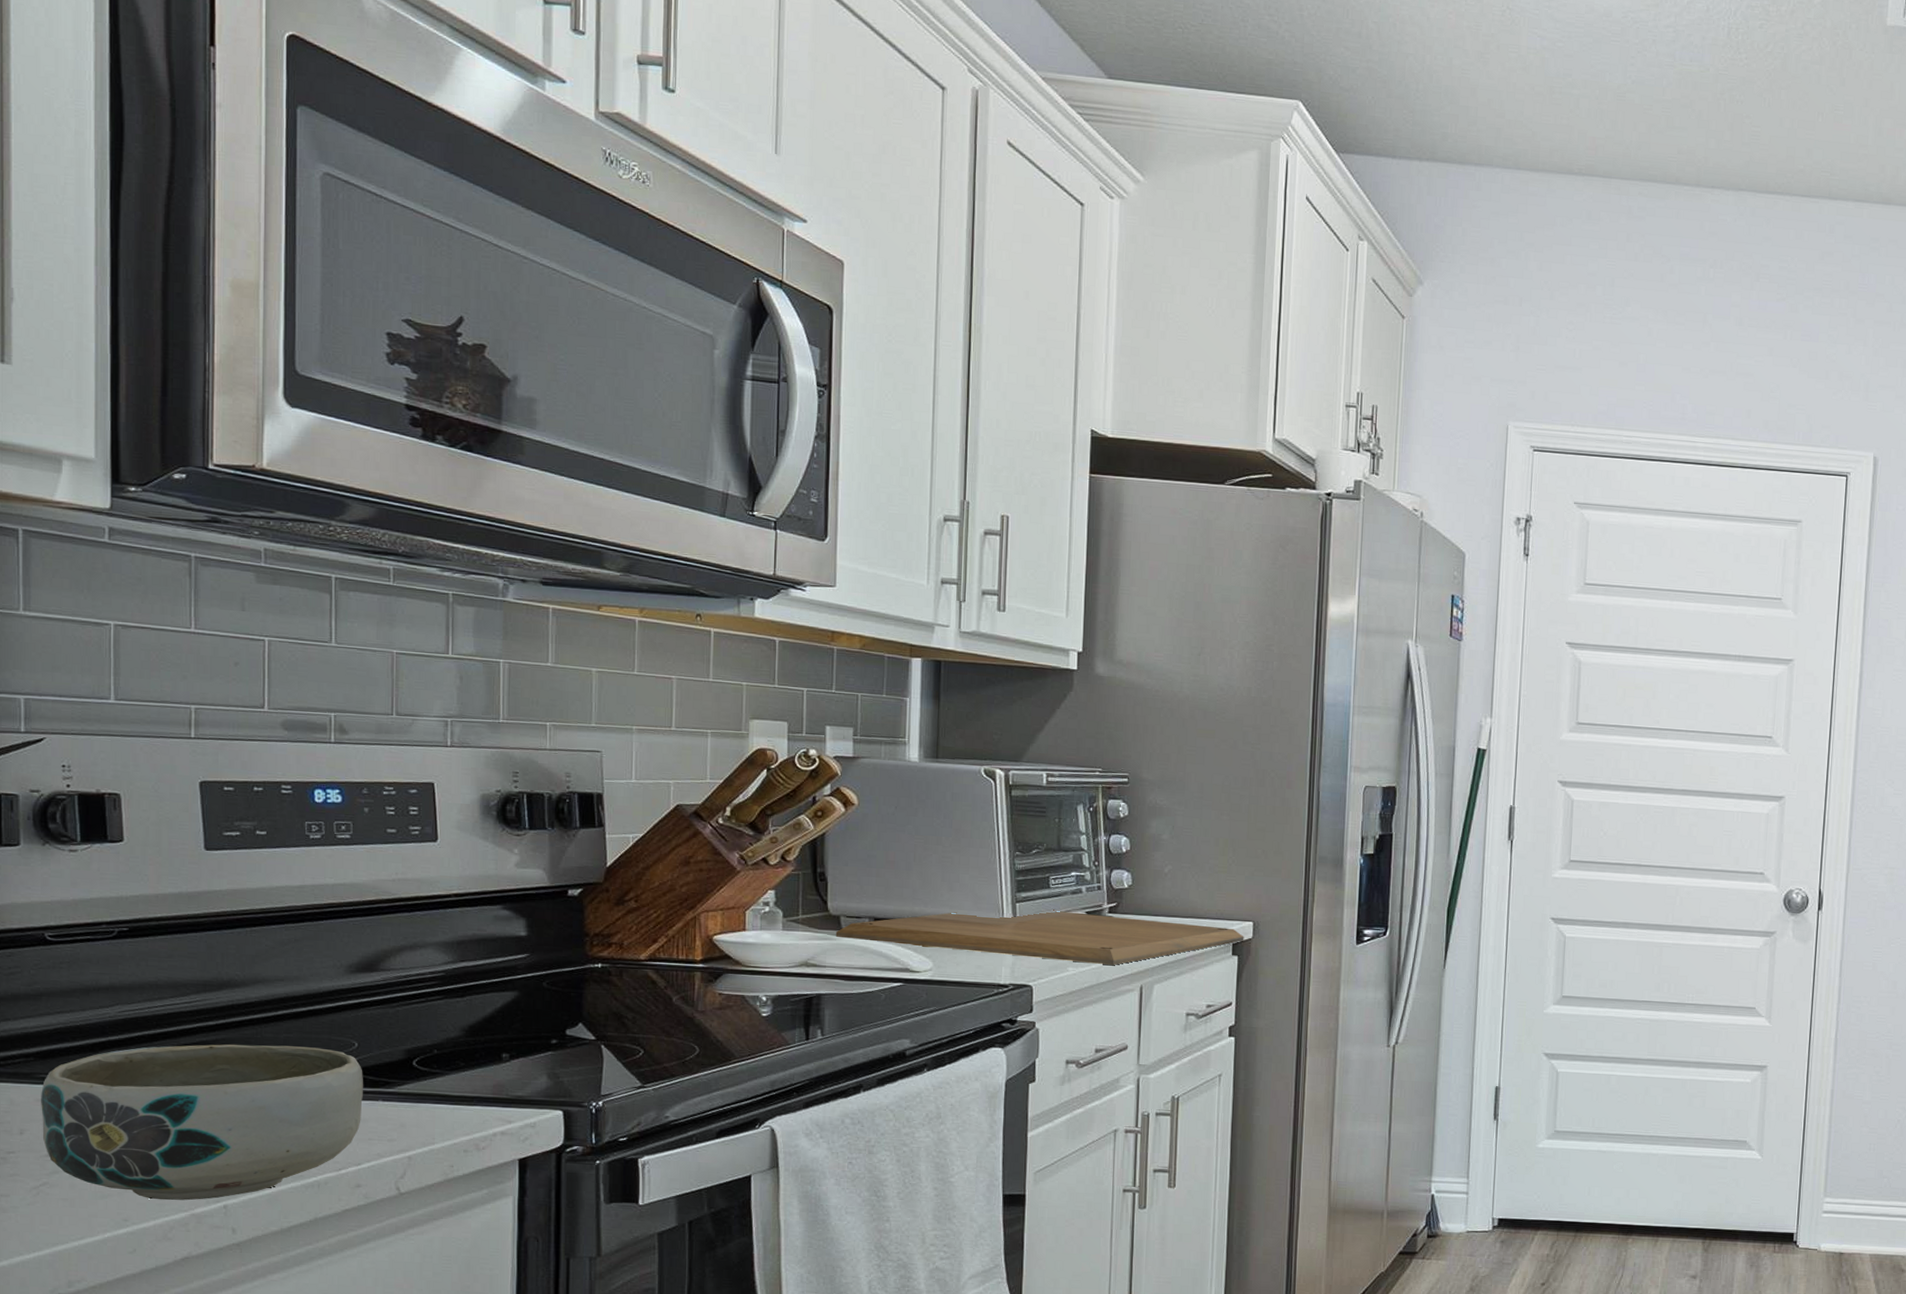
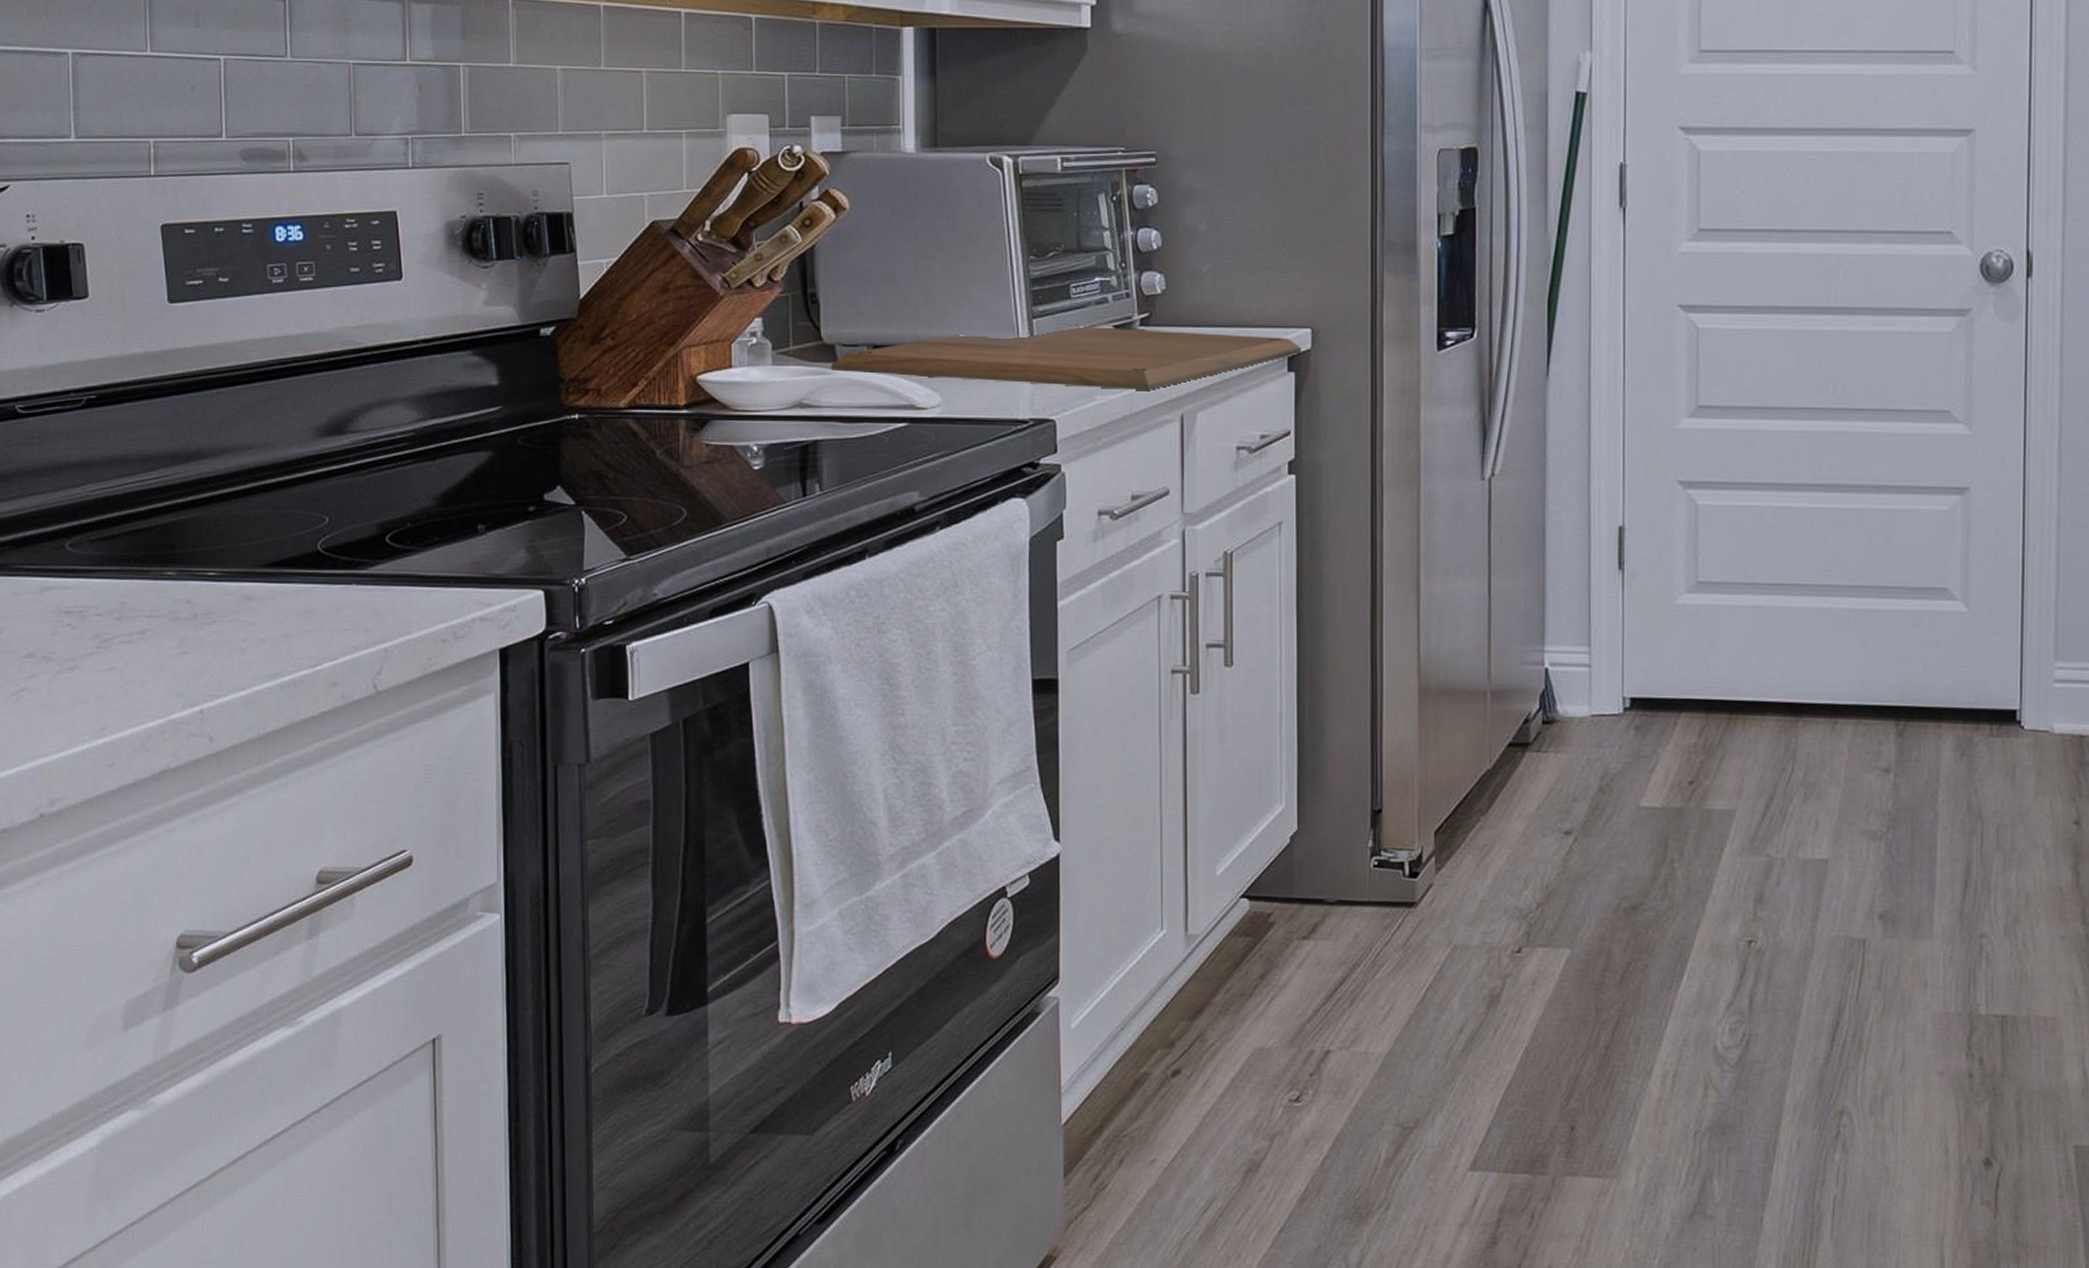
bowl: present [41,1044,363,1201] -> none [17,523,336,706]

